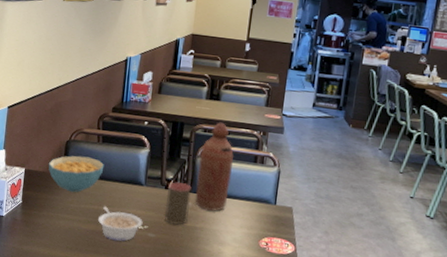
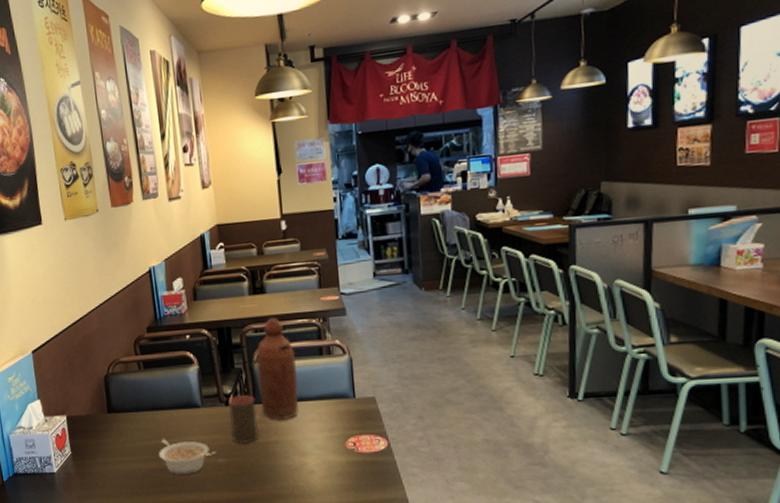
cereal bowl: present [48,155,105,192] -> none [90,388,153,430]

